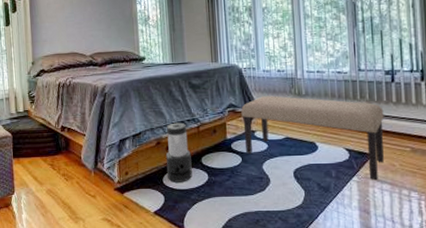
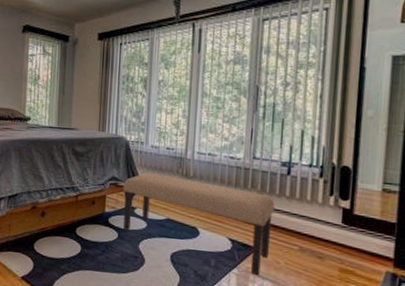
air purifier: present [165,122,192,183] -> none [39,188,66,251]

